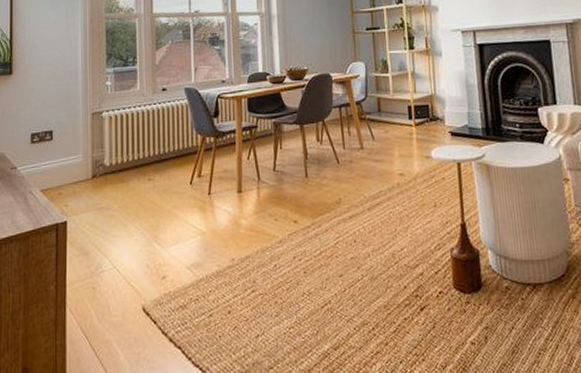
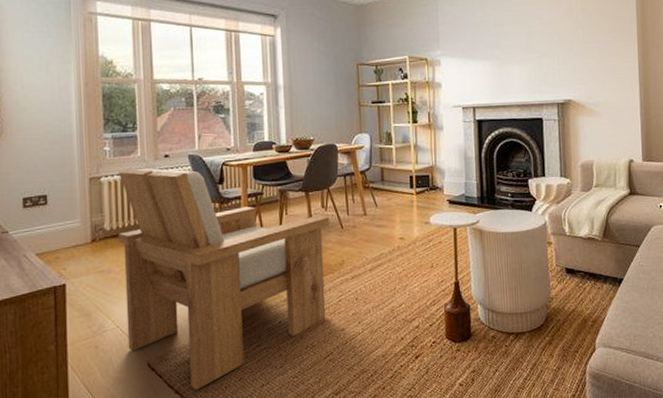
armchair: none [118,102,325,339] -> present [119,168,330,391]

